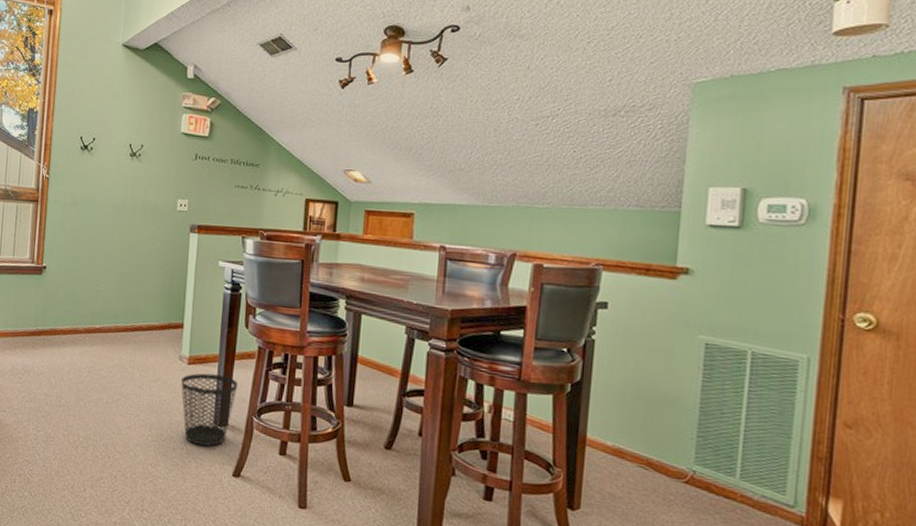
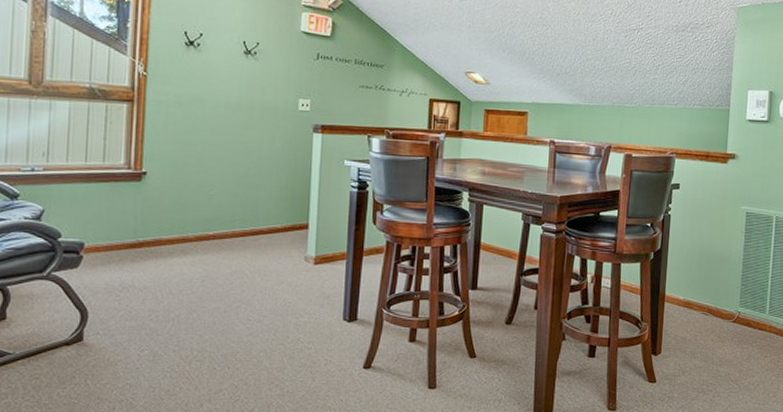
wastebasket: present [181,373,239,447] -> none [307,271,367,344]

